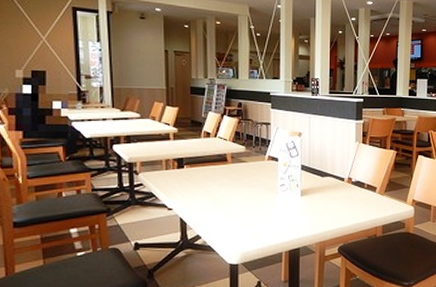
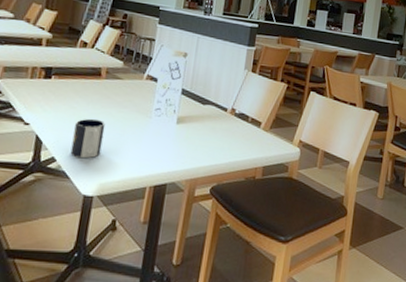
mug: none [212,199,238,233] -> present [70,118,106,158]

